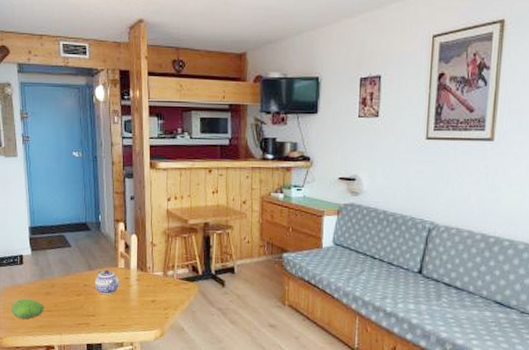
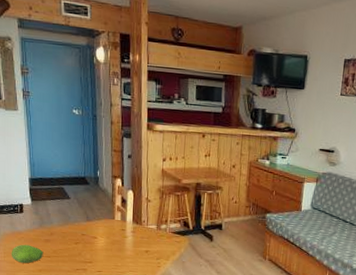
teapot: present [94,269,120,295] -> none [92,221,116,244]

